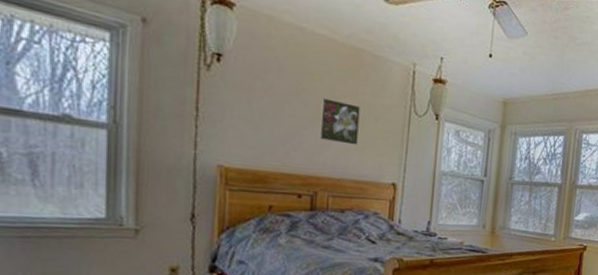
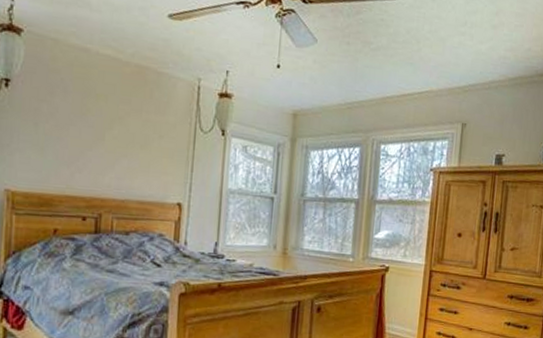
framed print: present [319,98,360,145] -> none [104,118,145,165]

